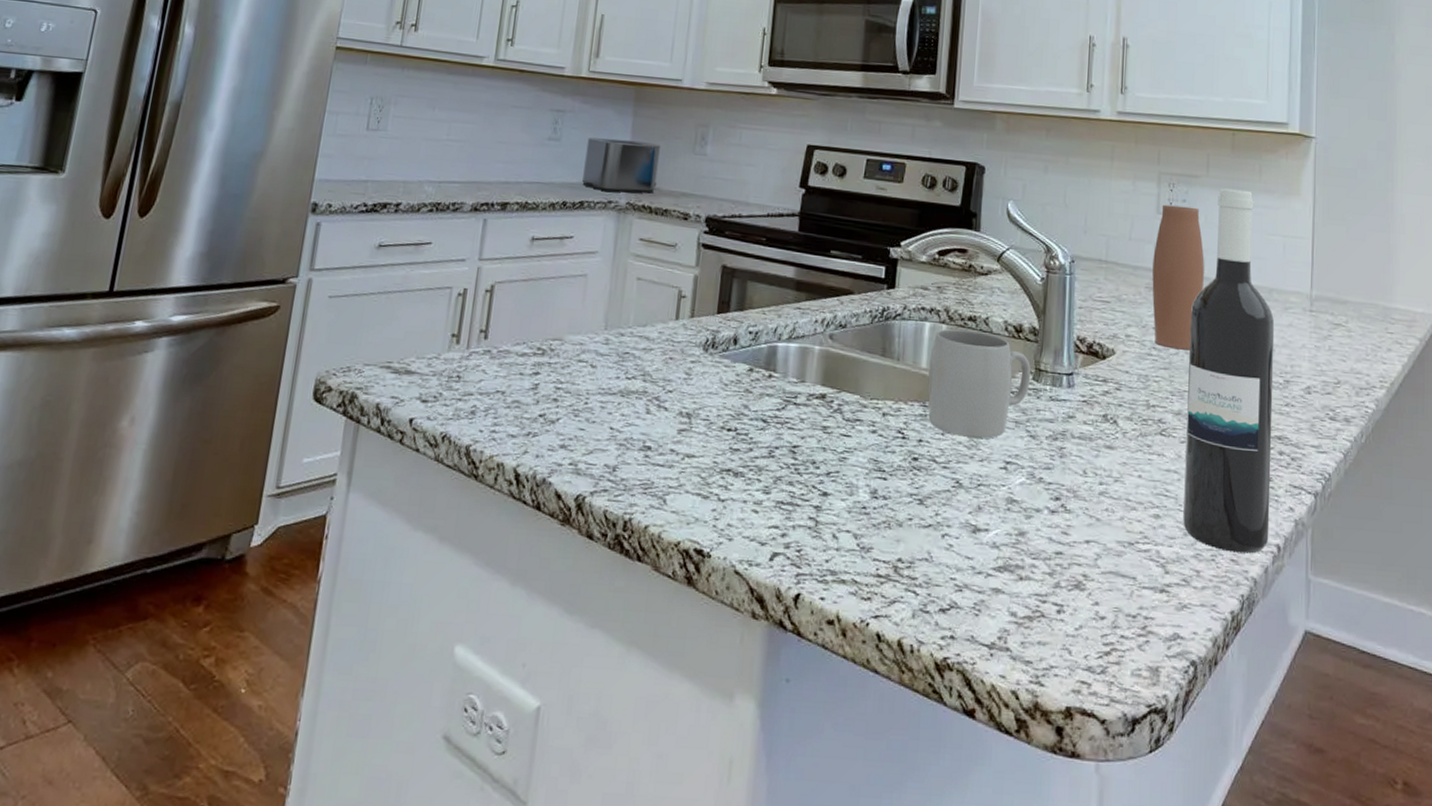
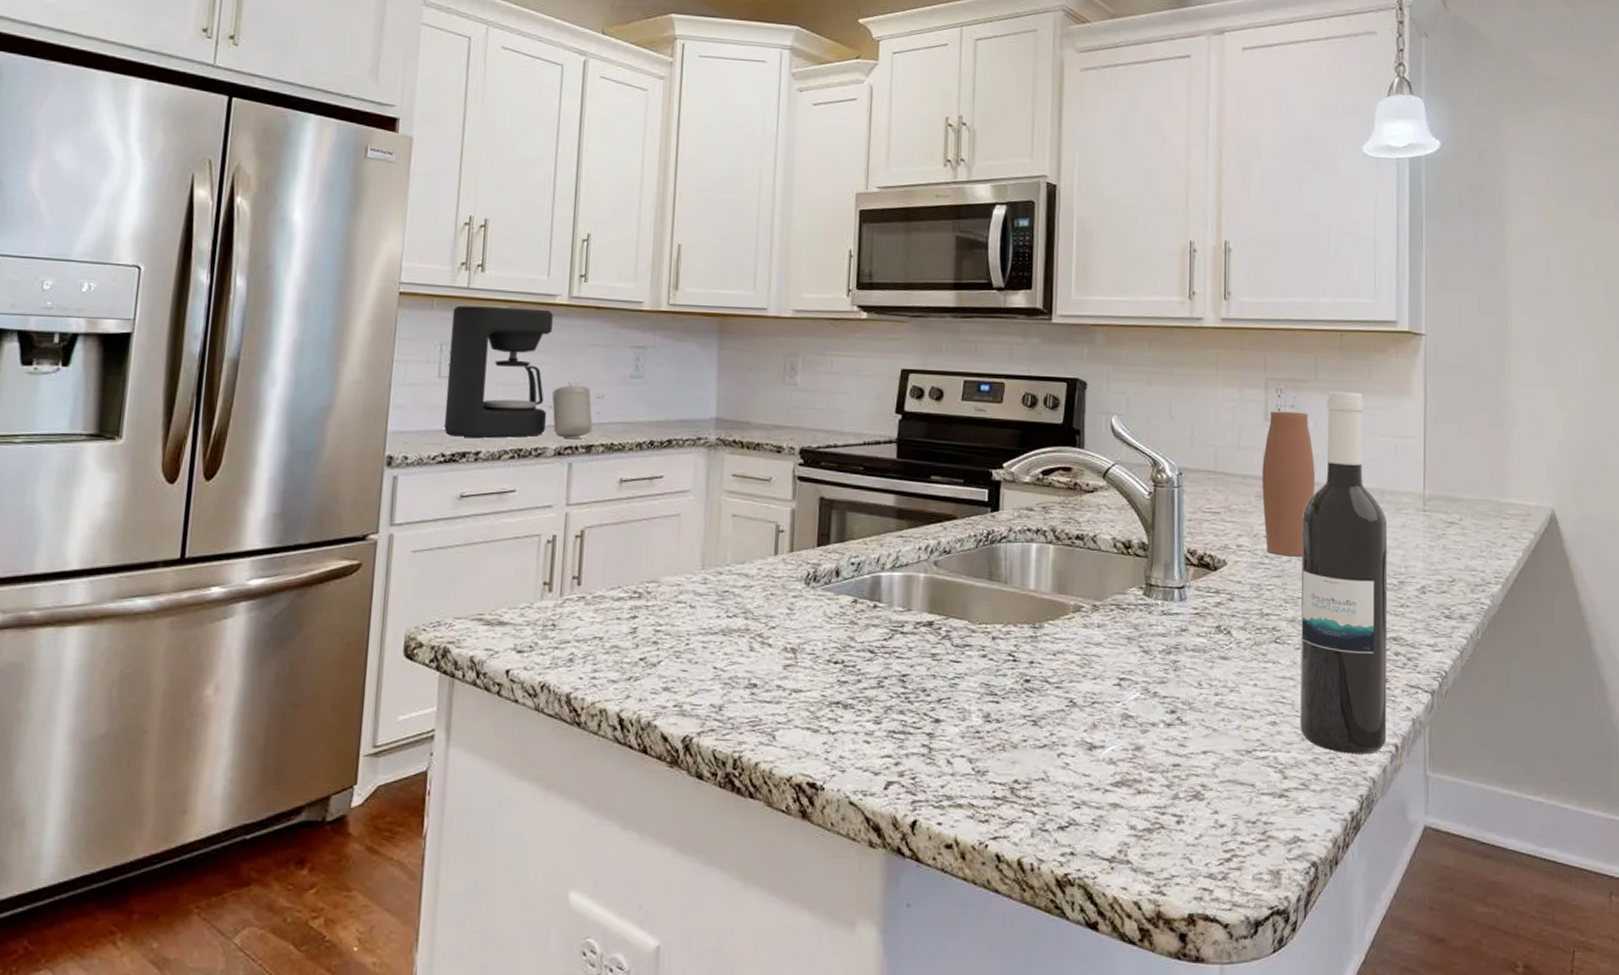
coffee maker: none [367,62,479,192] -> present [443,305,553,438]
canister: none [461,140,523,197] -> present [541,381,608,440]
toaster: present [582,137,661,194] -> none [669,373,749,429]
mug: present [928,328,1031,439] -> none [1037,548,1142,656]

